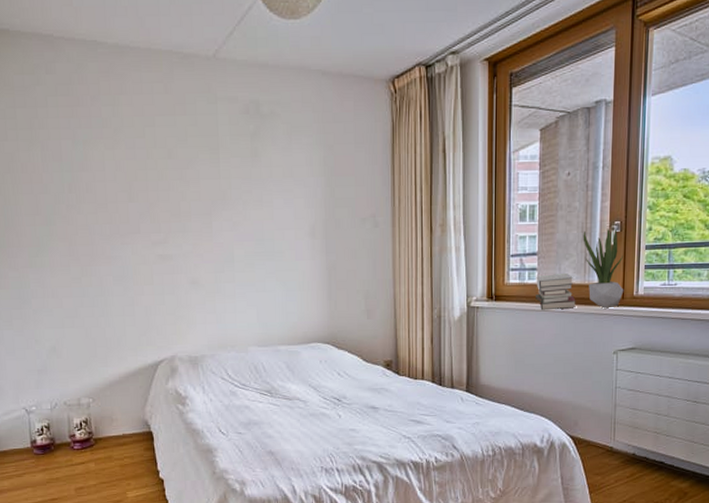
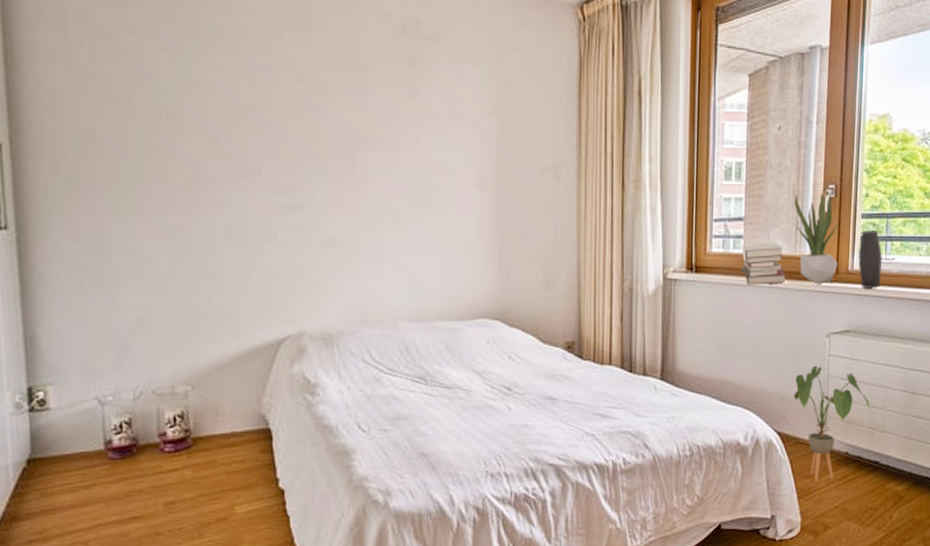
house plant: none [584,378,654,478] -> present [793,365,869,481]
vase: none [642,260,666,311] -> present [858,230,883,289]

